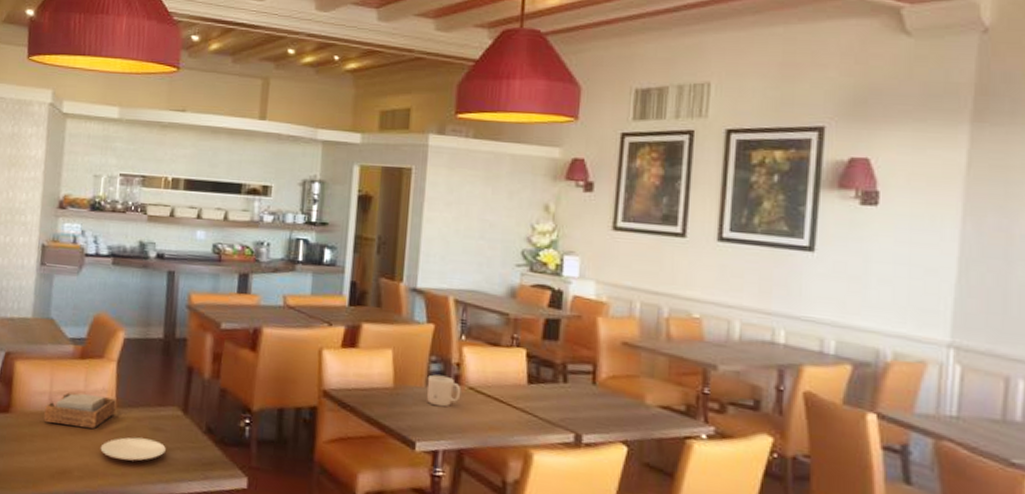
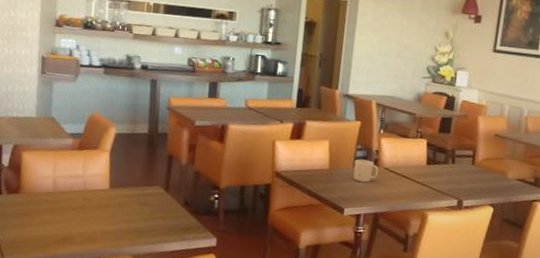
napkin holder: present [44,392,116,429] -> none [49,176,110,205]
plate: present [100,437,166,462] -> none [97,210,152,229]

